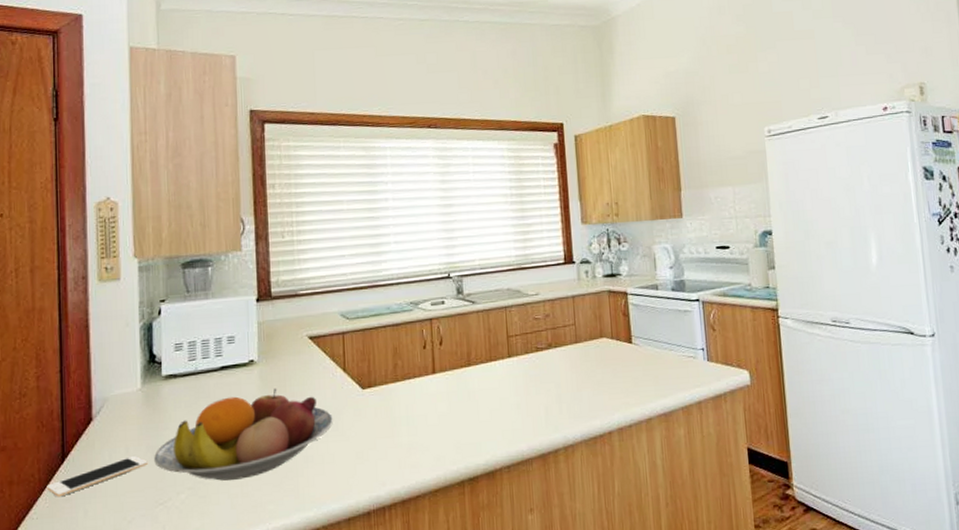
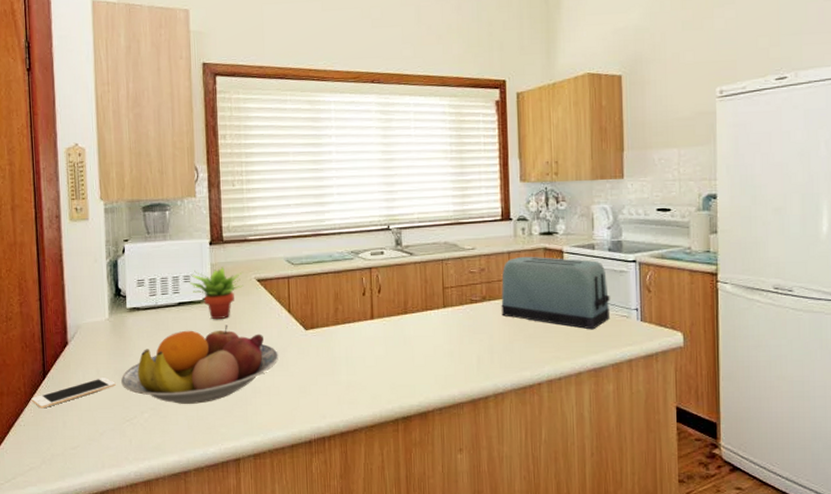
succulent plant: none [233,325,294,384] -> present [189,267,243,320]
toaster: none [567,299,678,373] -> present [501,256,611,330]

